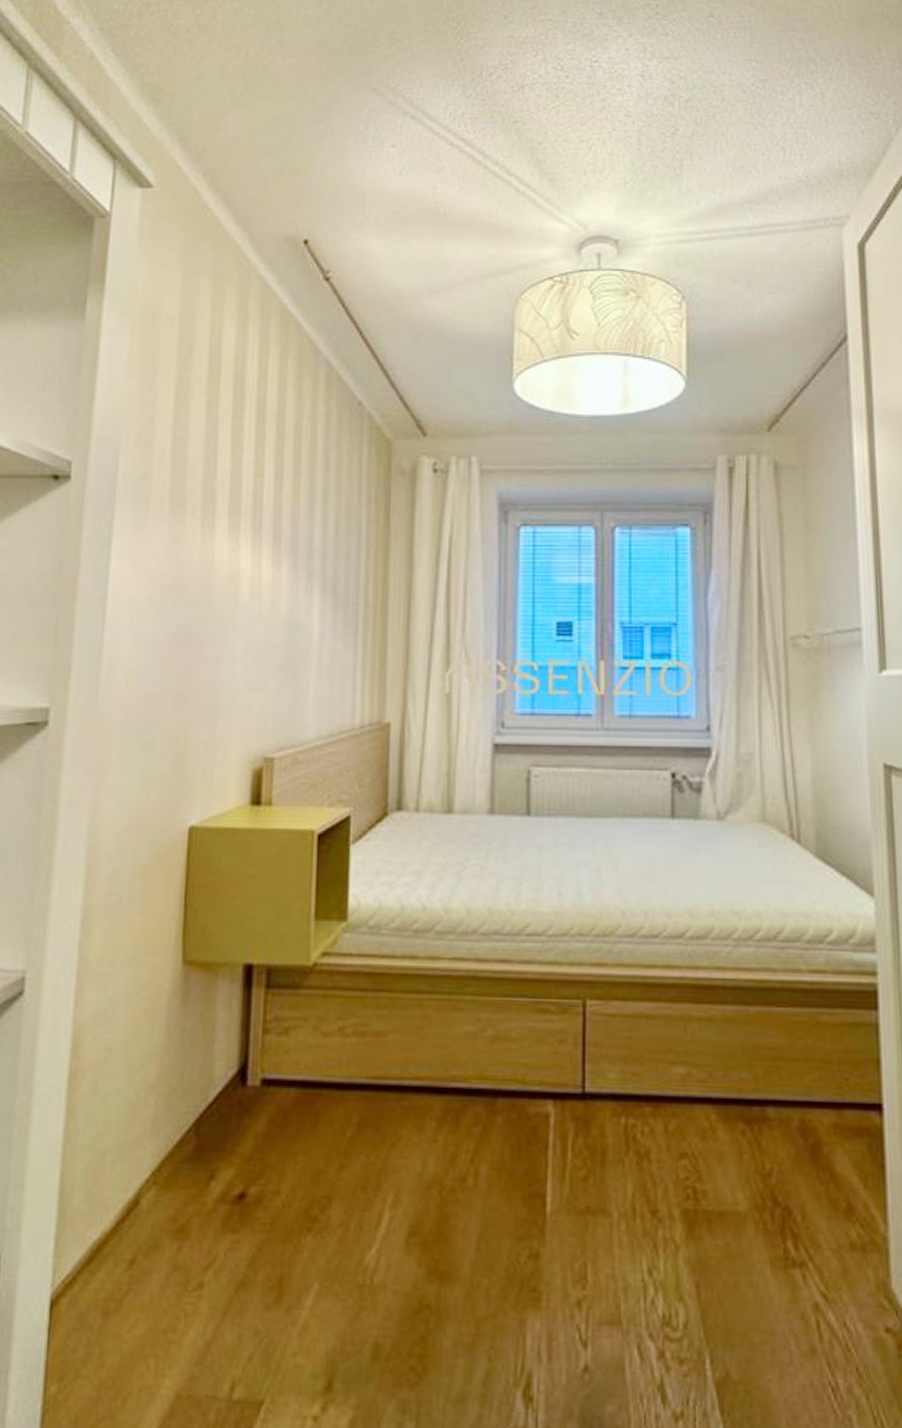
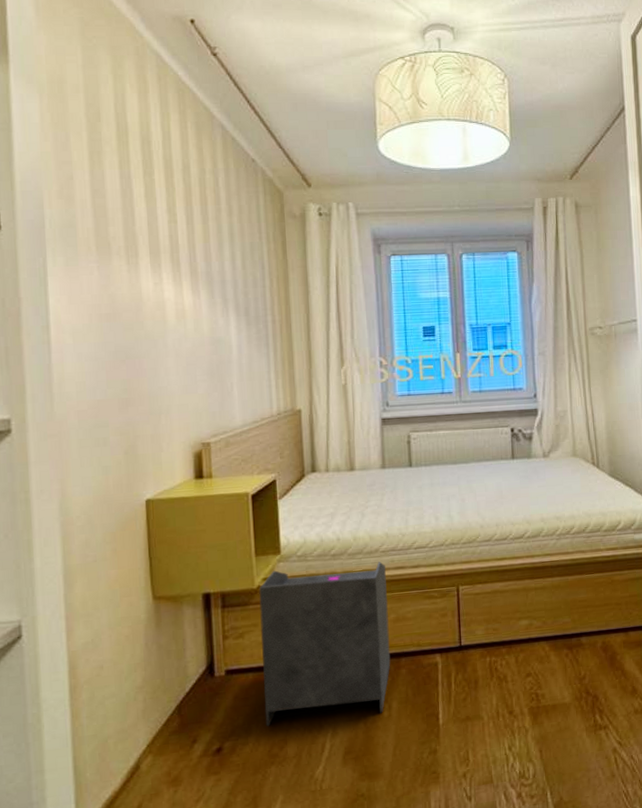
waste basket: none [305,943,485,1180] -> present [259,562,391,726]

